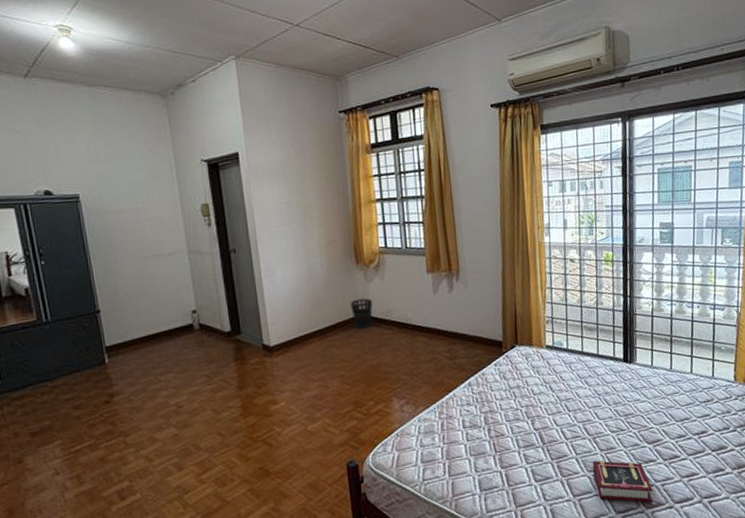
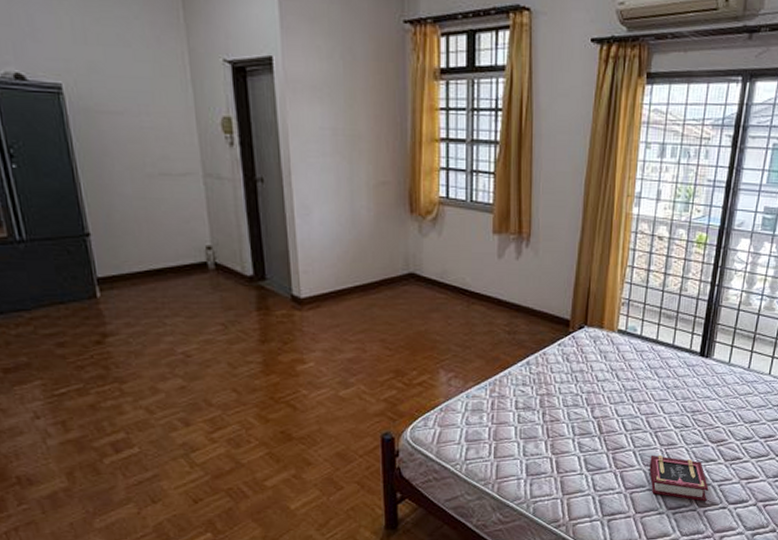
wastebasket: present [350,298,373,330] -> none [399,254,427,290]

